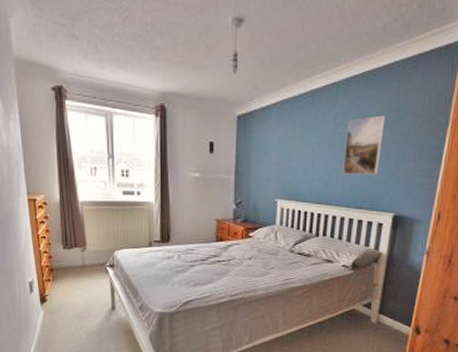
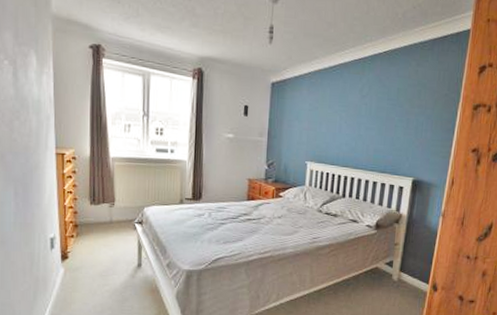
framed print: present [342,115,386,175] -> none [367,89,406,143]

